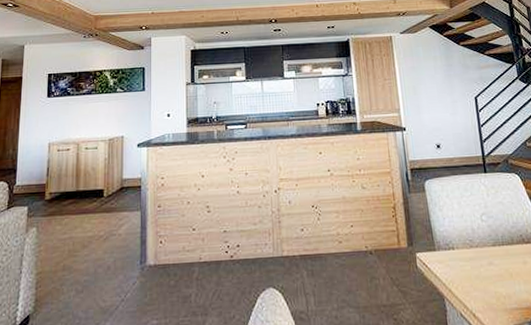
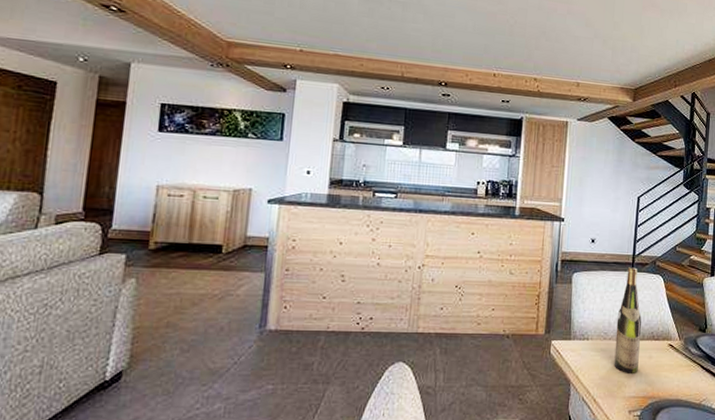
wine bottle: none [479,168,515,283] -> present [614,267,642,373]

